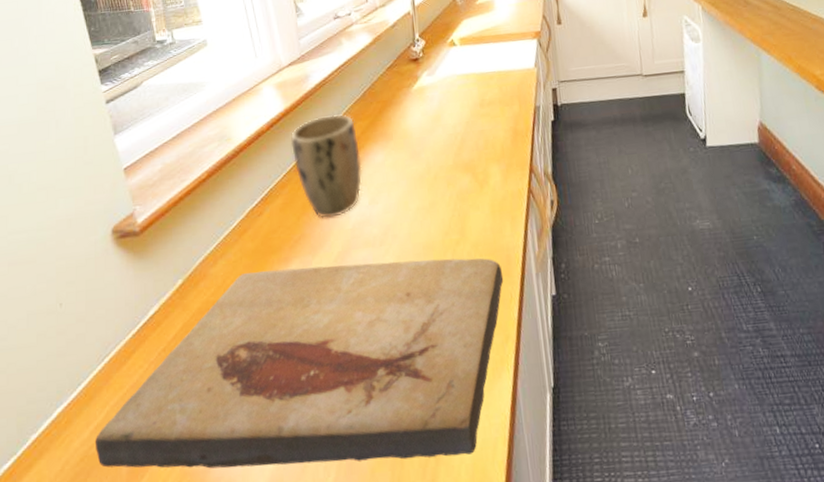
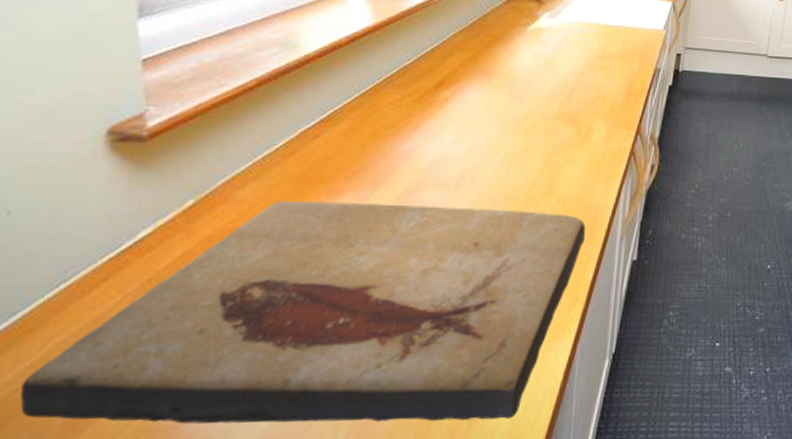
plant pot: present [291,114,362,218] -> none [371,39,455,152]

